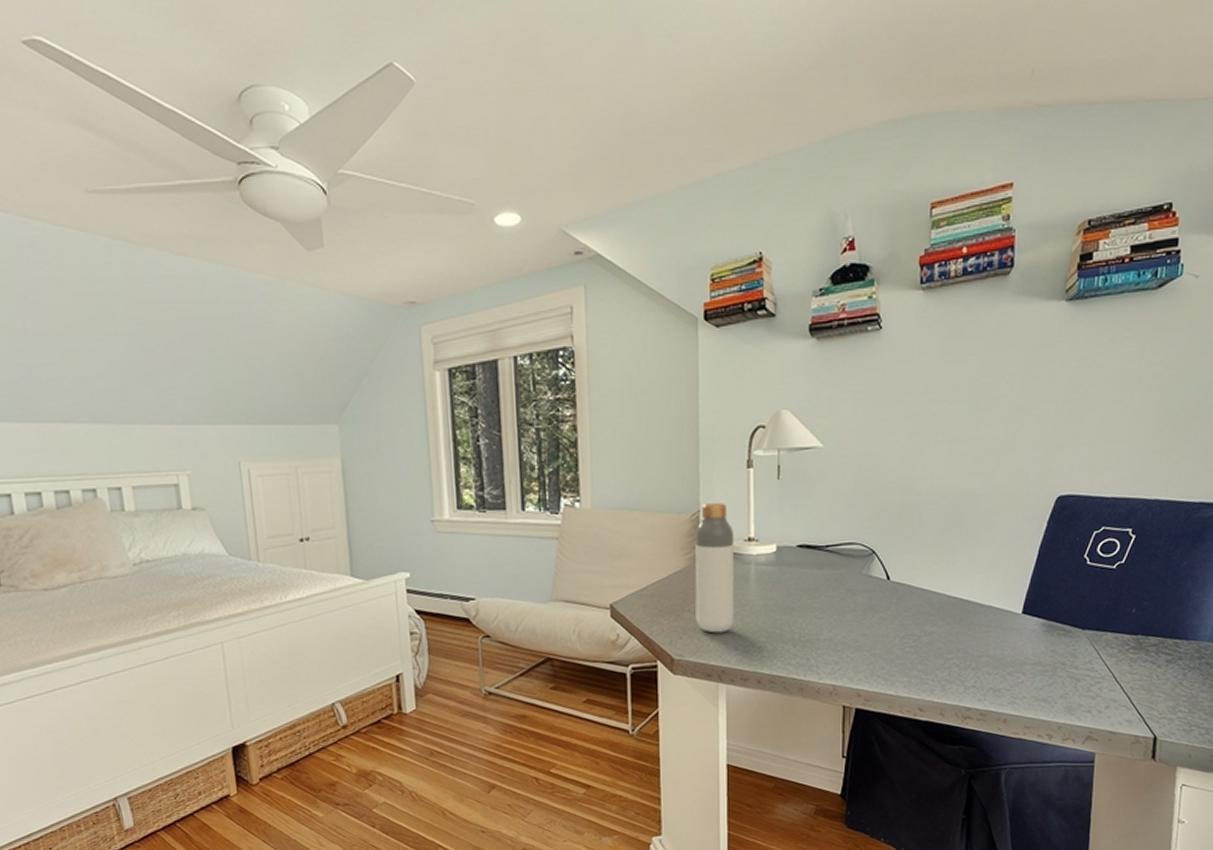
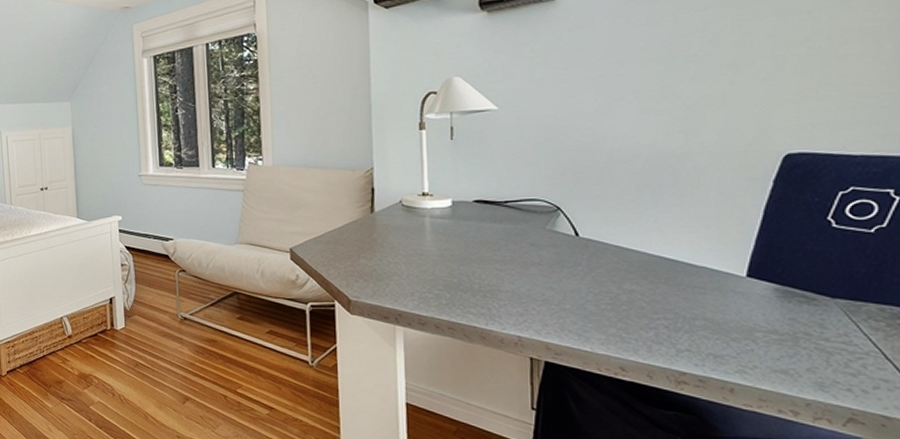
bottle: present [694,503,735,634] -> none [369,161,410,279]

